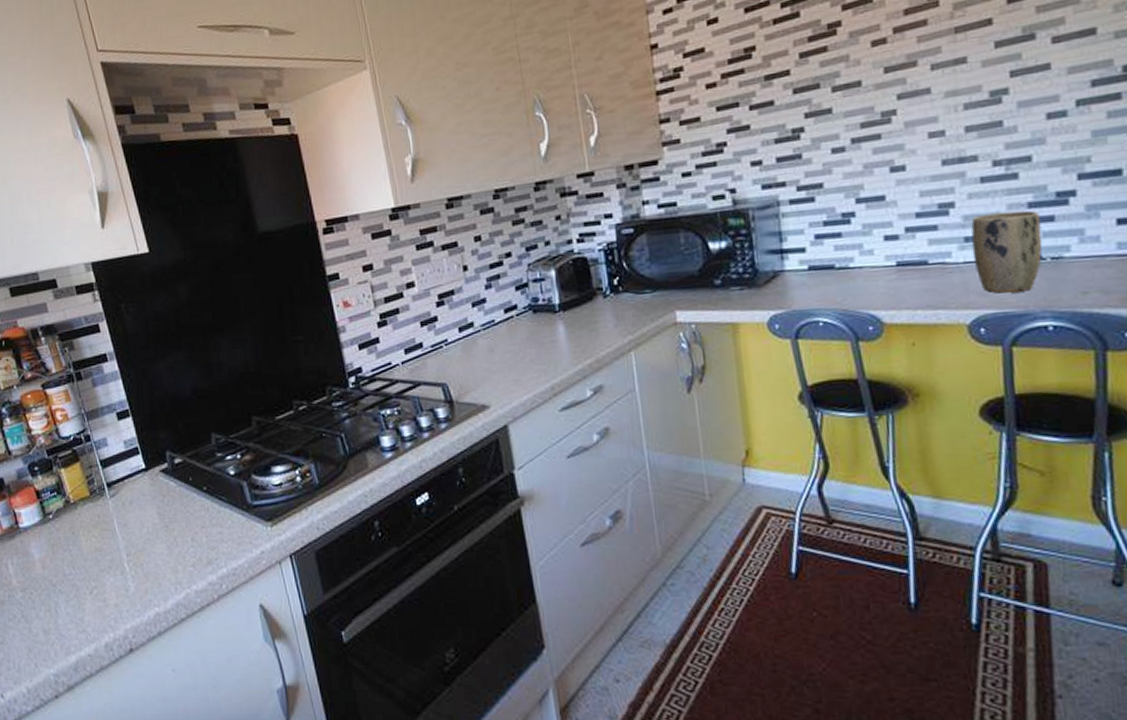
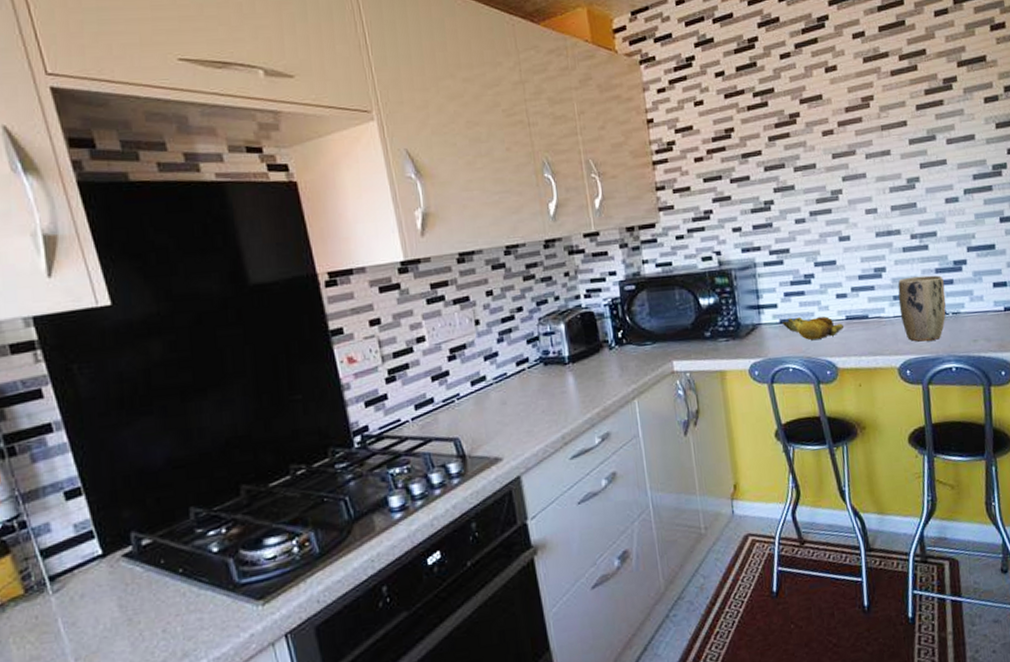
banana bunch: none [811,262,894,290] -> present [782,316,845,340]

